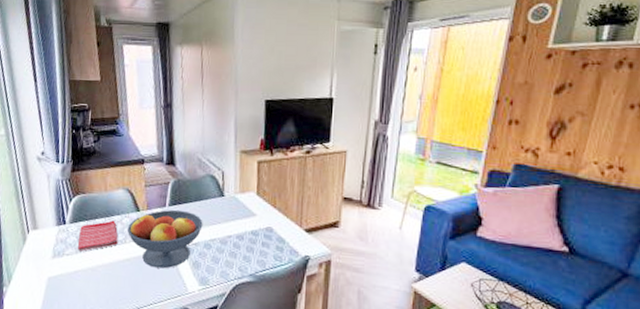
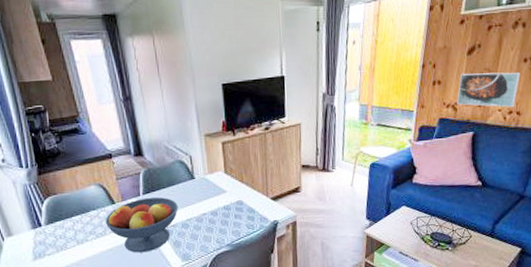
dish towel: present [78,220,118,251] -> none [57,216,98,249]
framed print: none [539,114,625,161] -> present [457,72,520,108]

